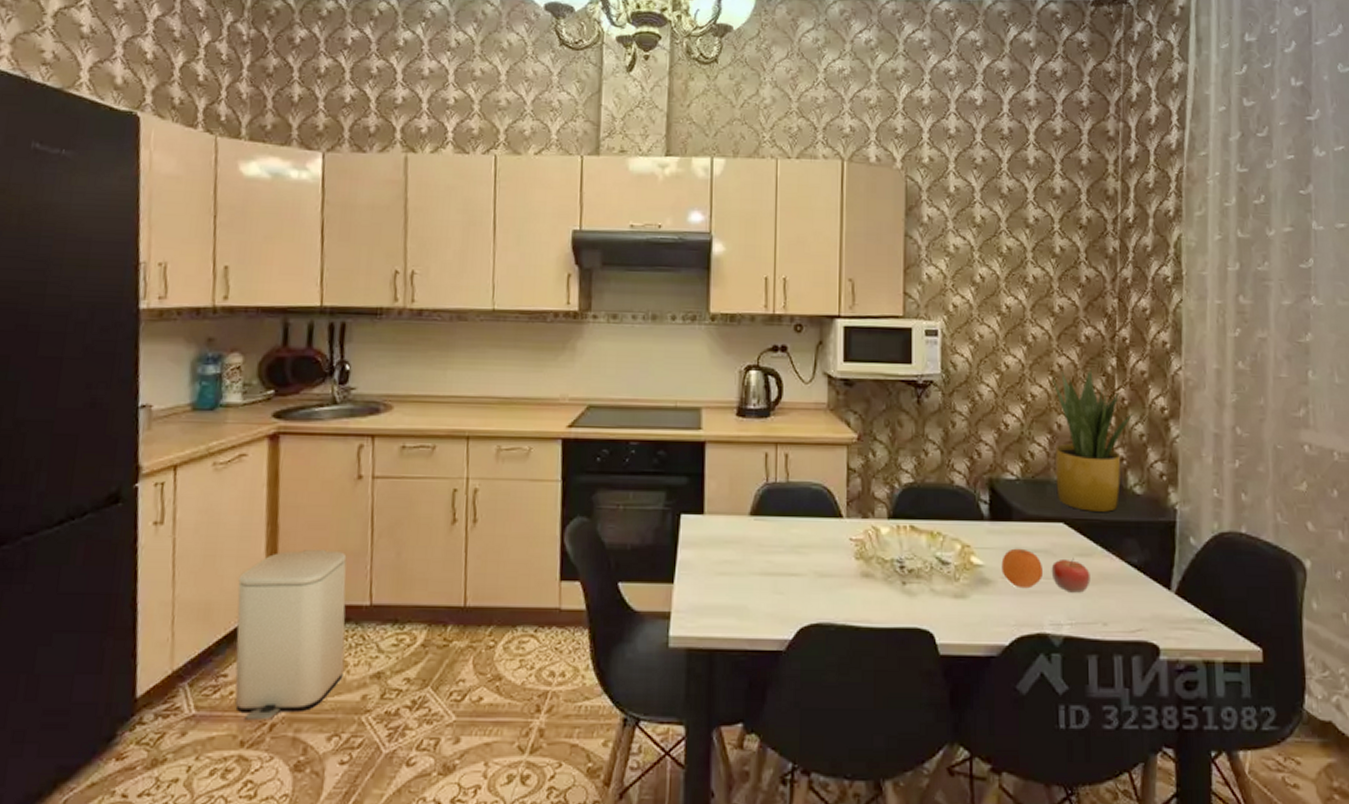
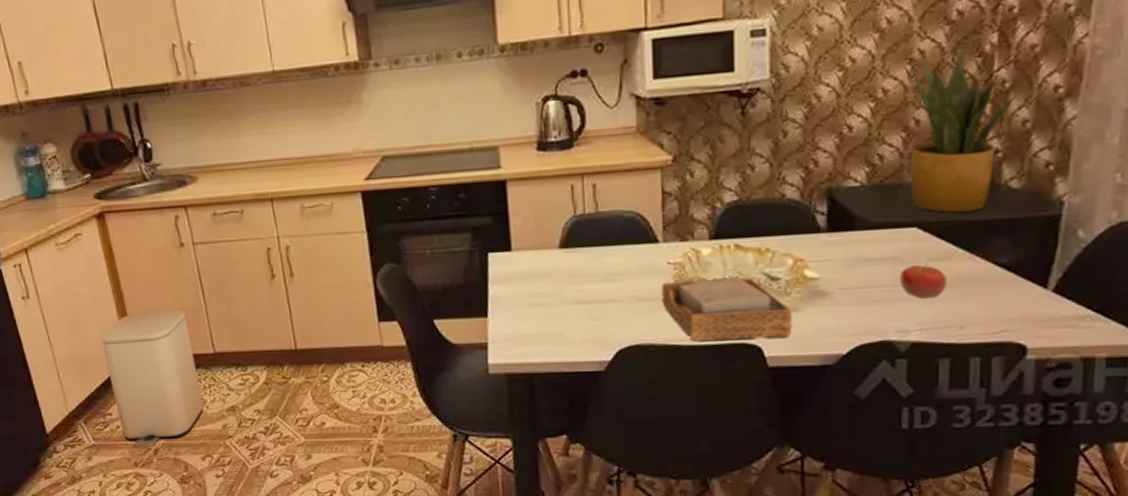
napkin holder: none [843,558,961,625] -> present [661,277,792,342]
fruit: present [1001,548,1043,589] -> none [840,257,889,298]

